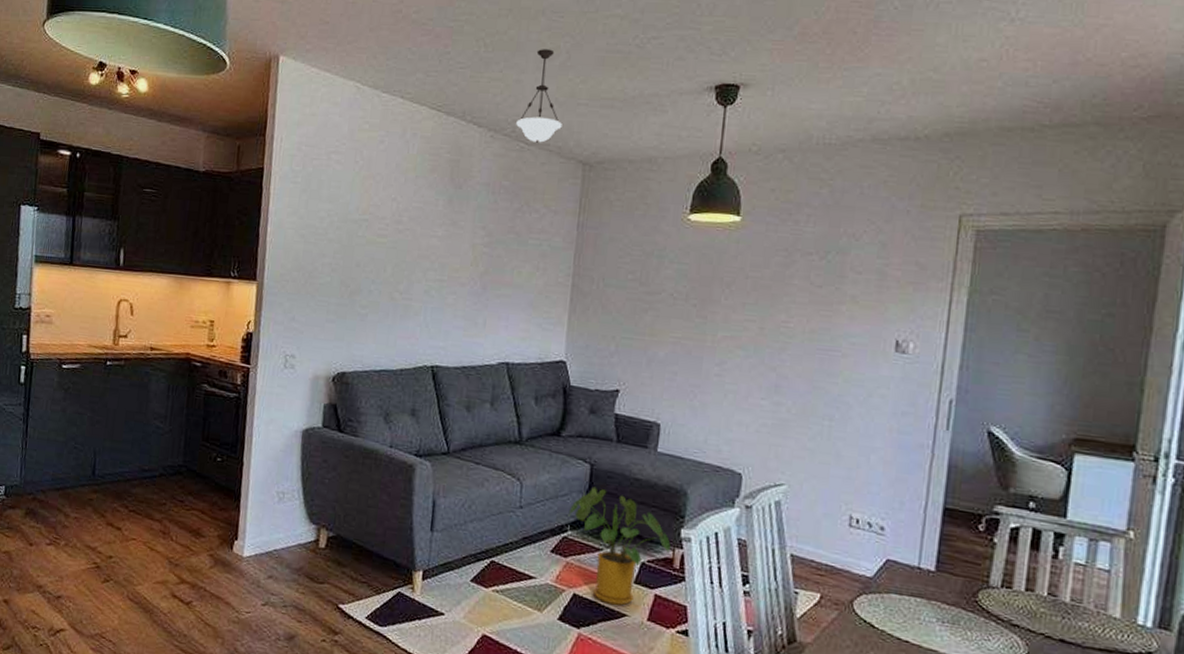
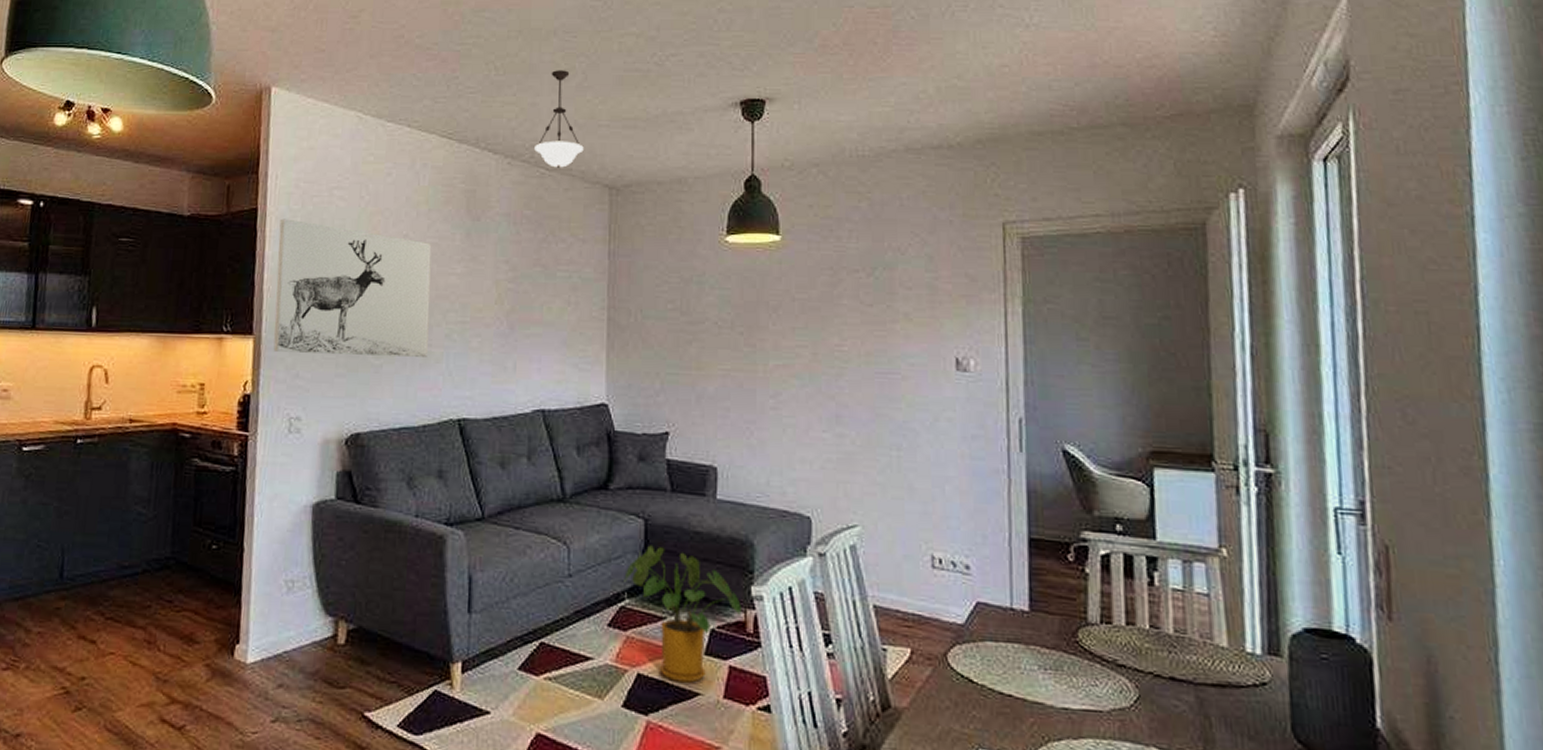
wall art: none [273,178,417,310] -> present [273,218,432,357]

